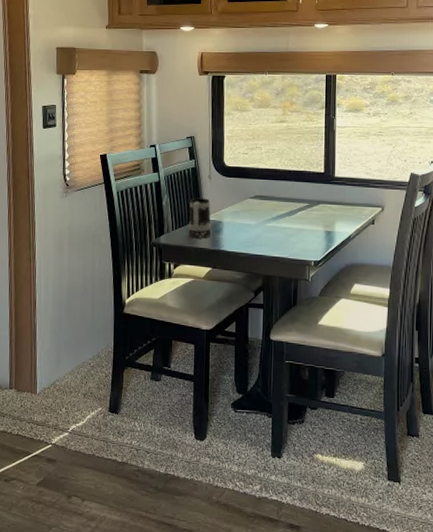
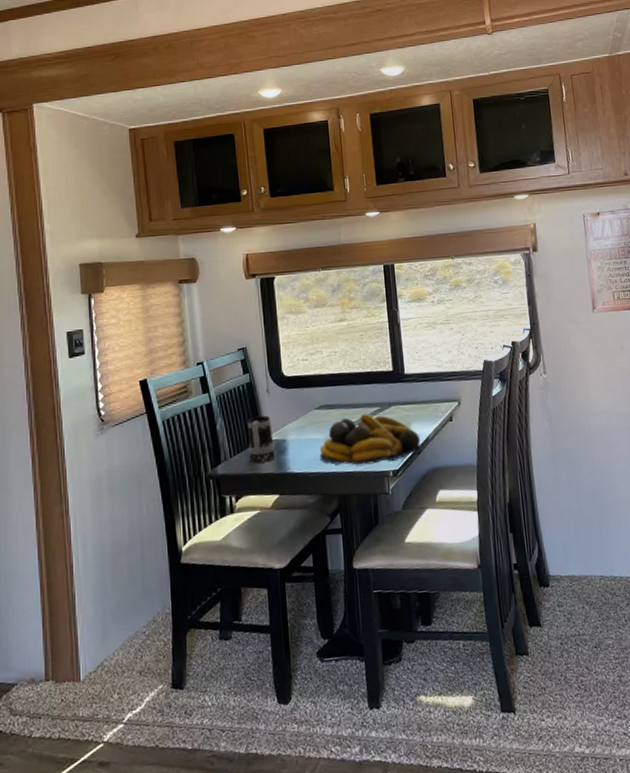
fruit bowl: none [250,207,344,253] -> present [319,413,423,465]

